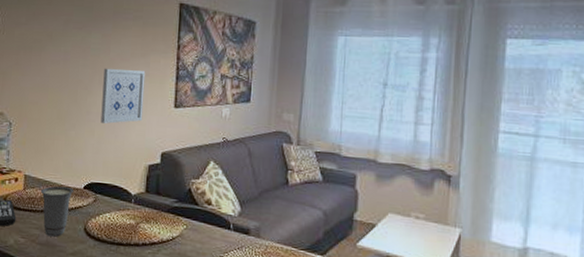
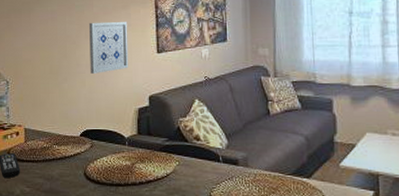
cup: present [40,185,75,237] -> none [40,135,72,184]

